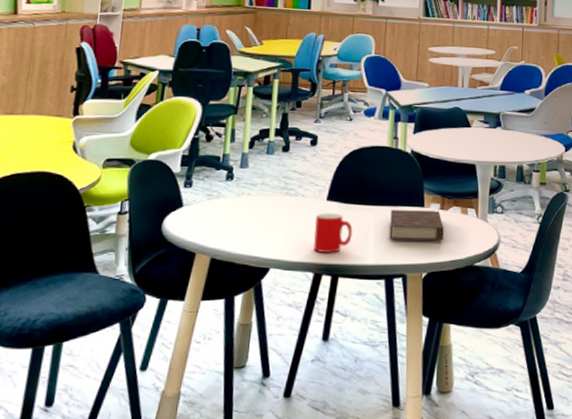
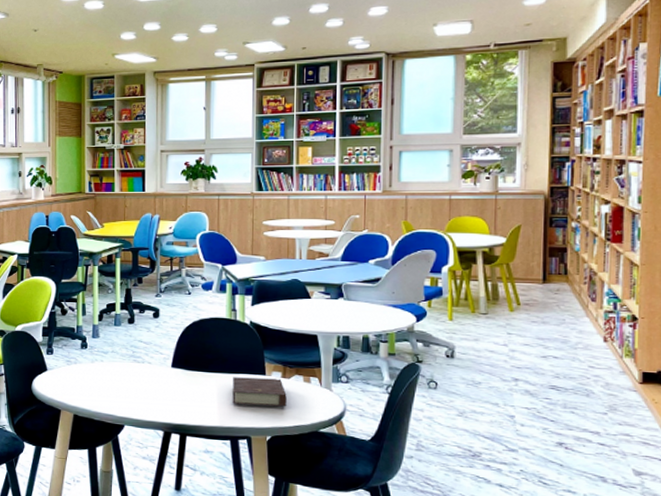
cup: present [314,213,353,253] -> none [162,378,197,414]

